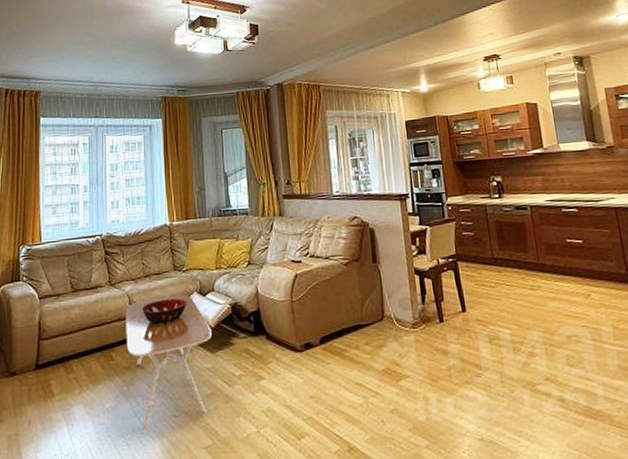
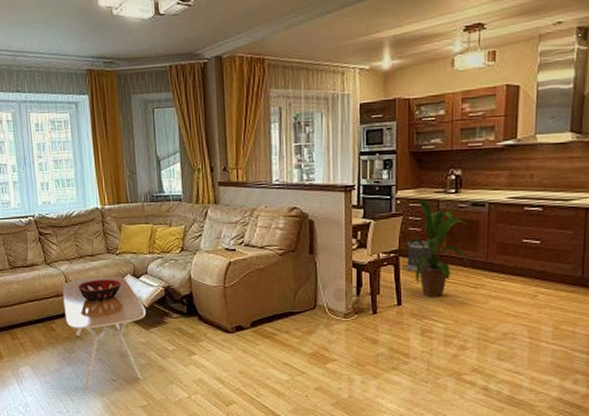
house plant: none [459,205,524,302] -> present [402,199,470,297]
wastebasket: none [463,244,488,277] -> present [407,240,433,273]

